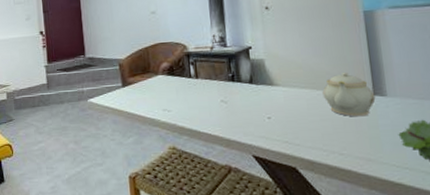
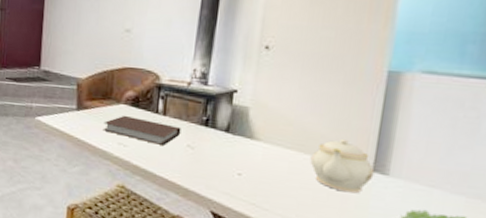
notebook: none [147,84,214,106] -> present [103,115,181,147]

